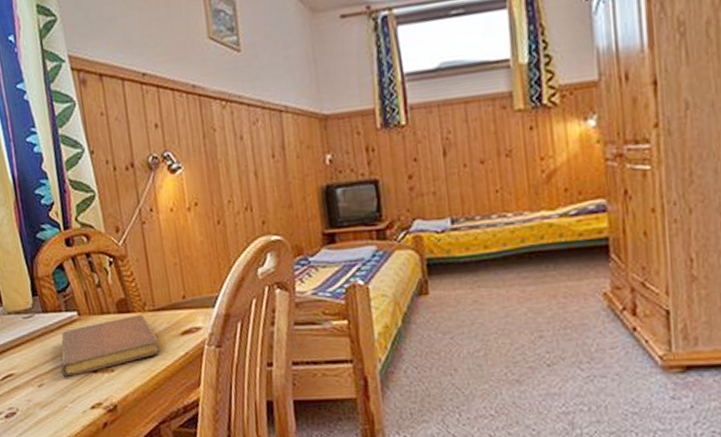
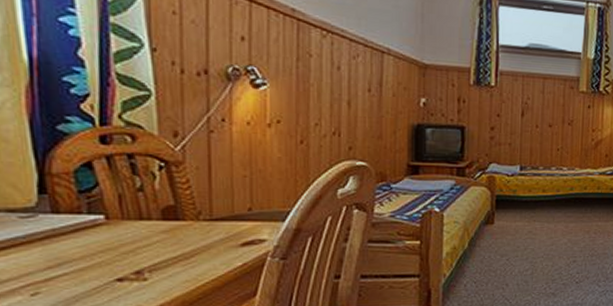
notebook: present [61,315,161,377] -> none [70,224,212,285]

